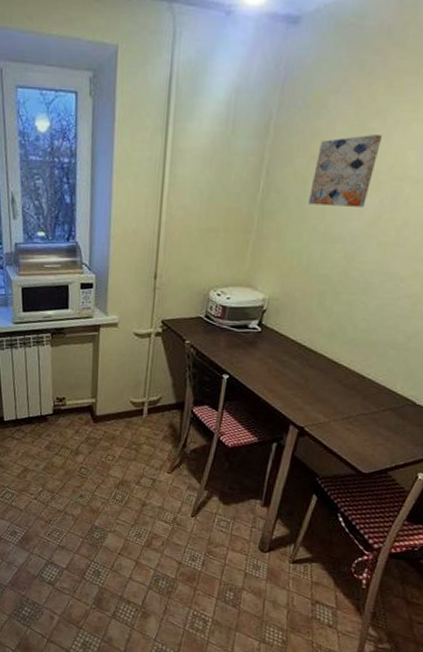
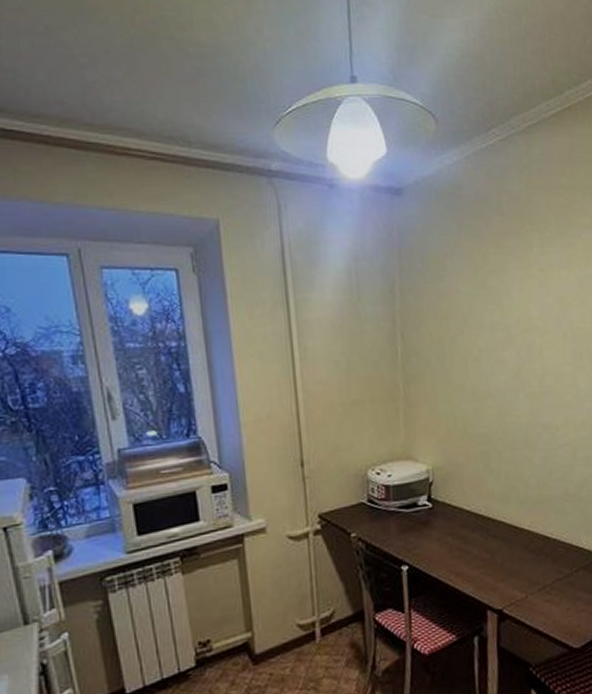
wall art: present [308,135,382,207] -> none [448,291,504,364]

